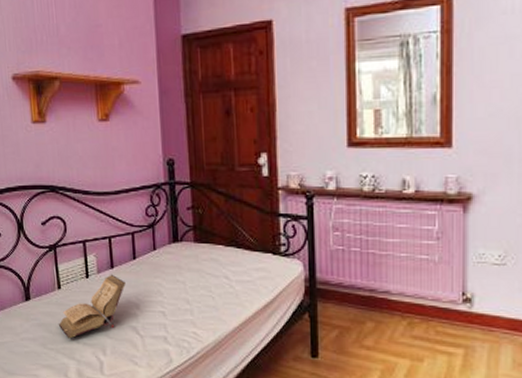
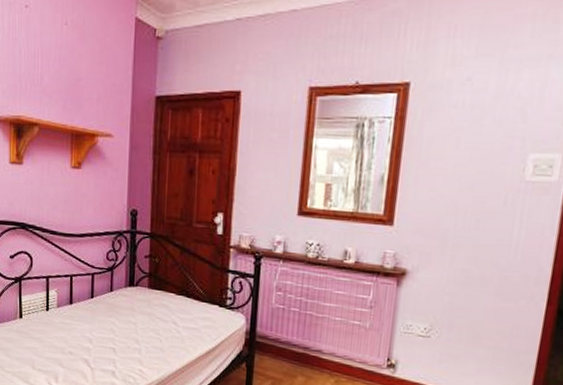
book: present [58,274,126,339] -> none [16,309,82,364]

